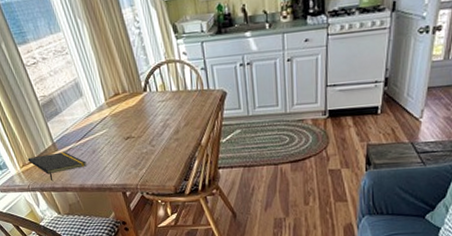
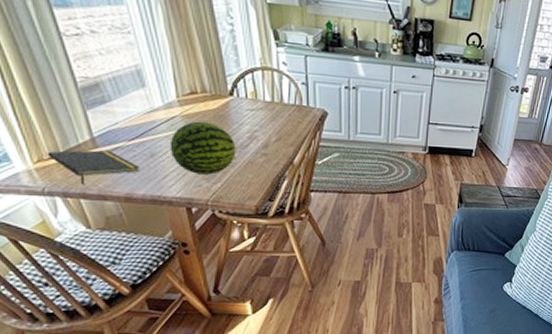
fruit: none [104,117,154,164] -> present [169,121,236,175]

